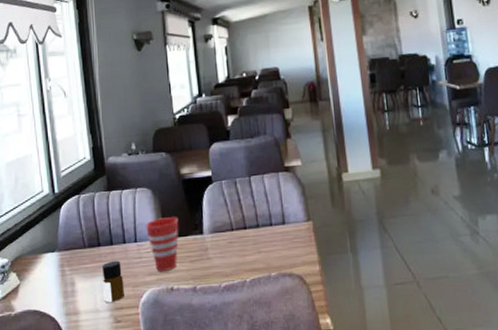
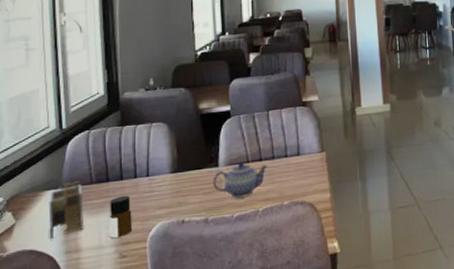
napkin holder: none [47,244,80,300] -> present [48,181,84,239]
cup: present [146,216,179,271] -> none [159,149,194,204]
teapot: none [198,229,254,267] -> present [213,161,269,198]

